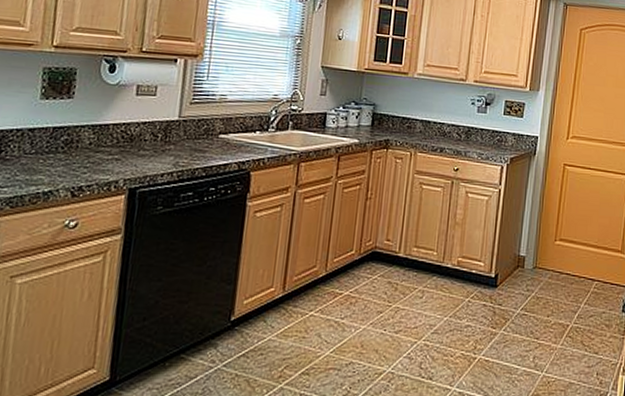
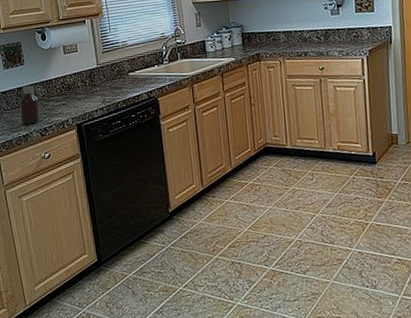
bottle: none [46,126,82,178] -> present [19,85,40,124]

